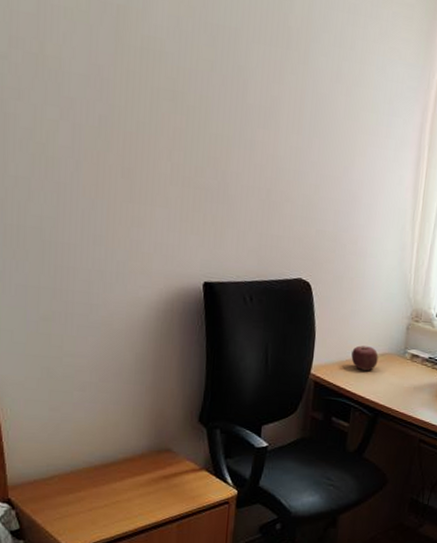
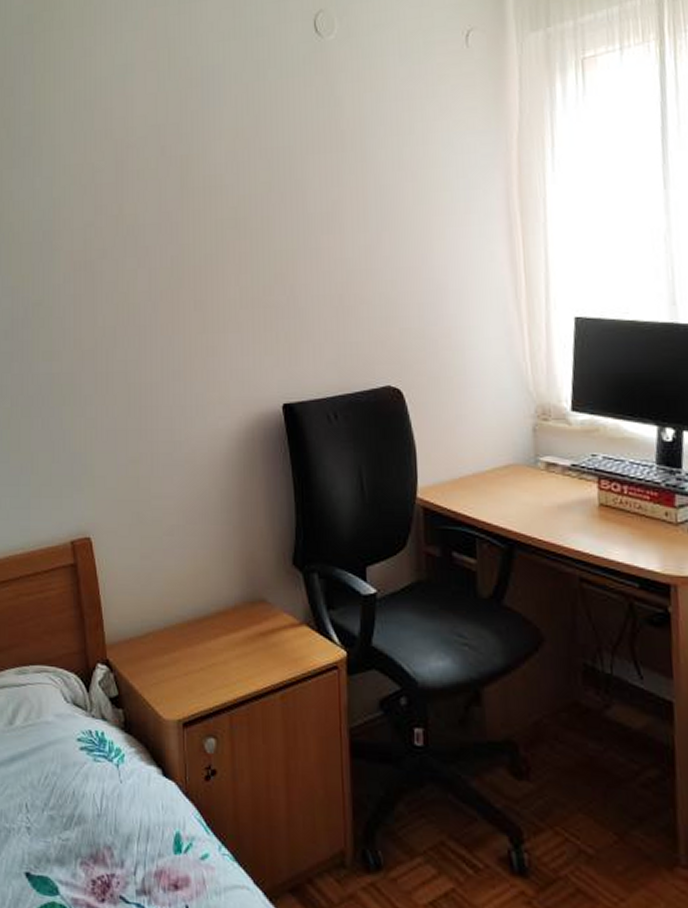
apple: present [351,345,378,371] -> none [465,458,502,489]

